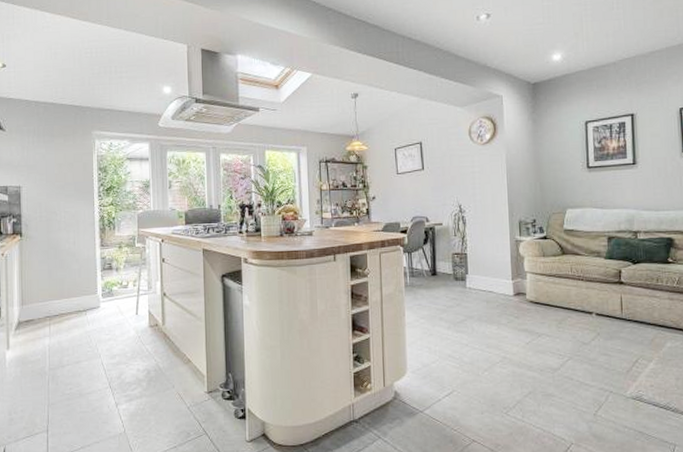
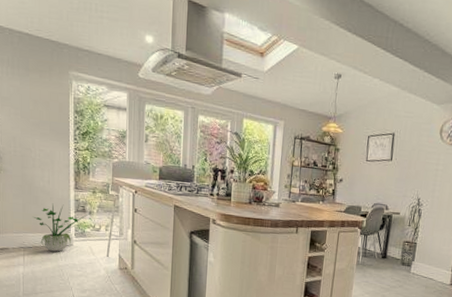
potted plant: none [59,264,120,317] -> present [33,203,93,252]

